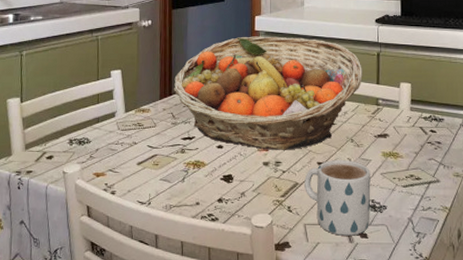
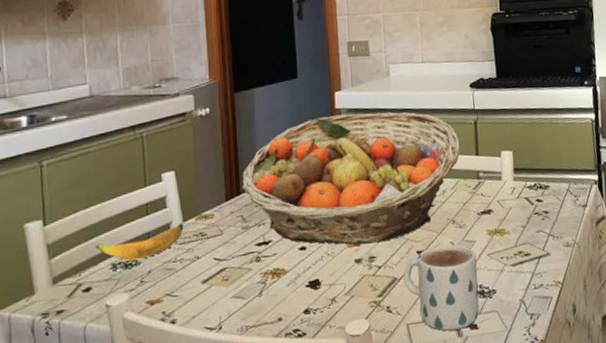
banana: none [57,114,126,139] -> present [95,223,184,261]

